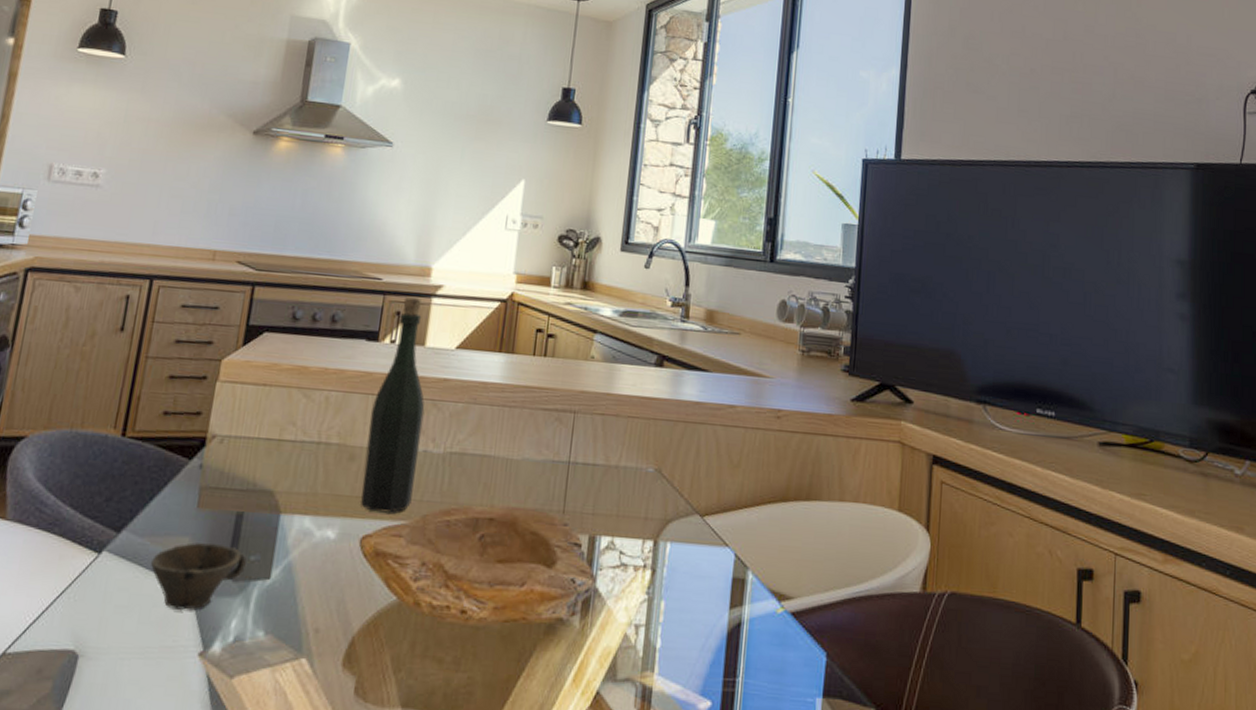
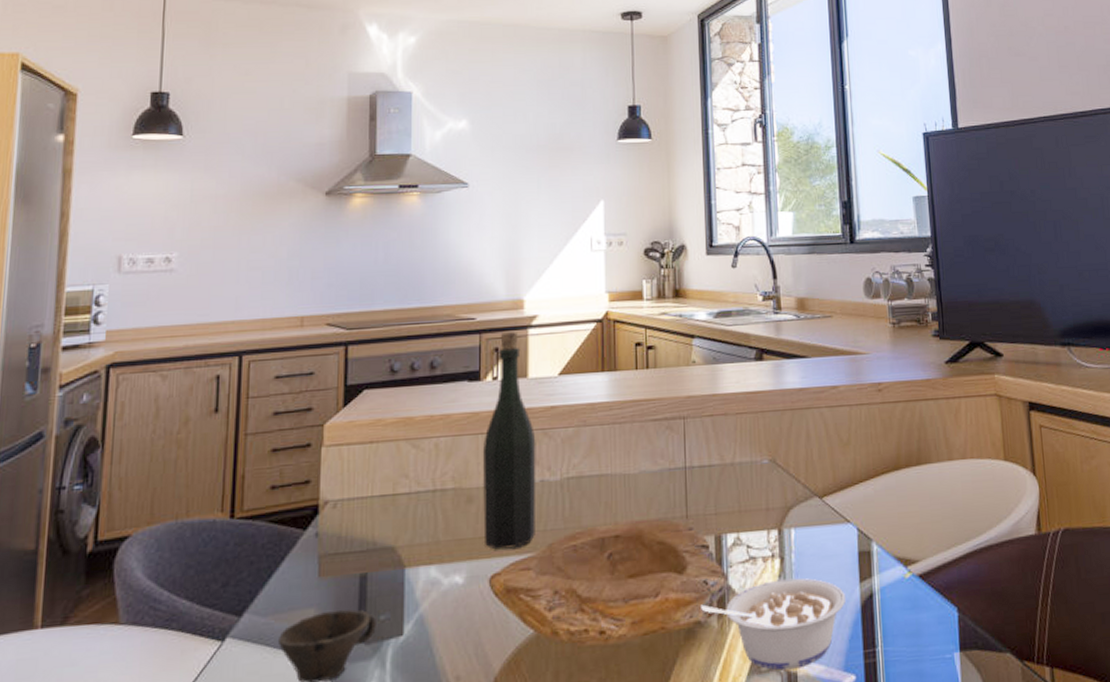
legume: none [565,591,713,684] -> present [701,578,845,671]

